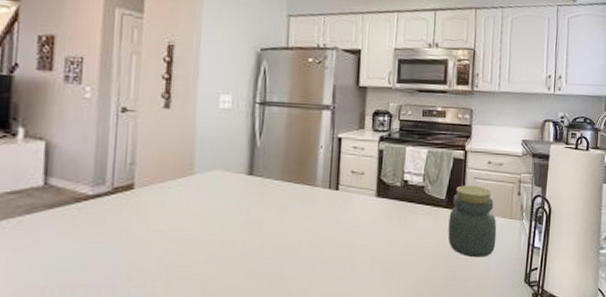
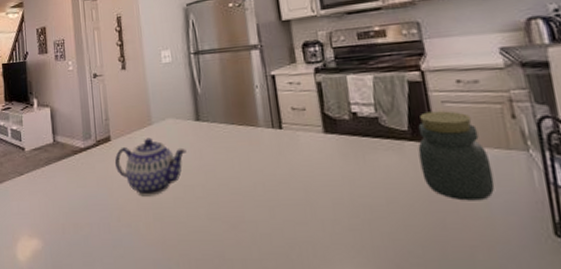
teapot: none [134,189,231,253] -> present [114,137,187,197]

